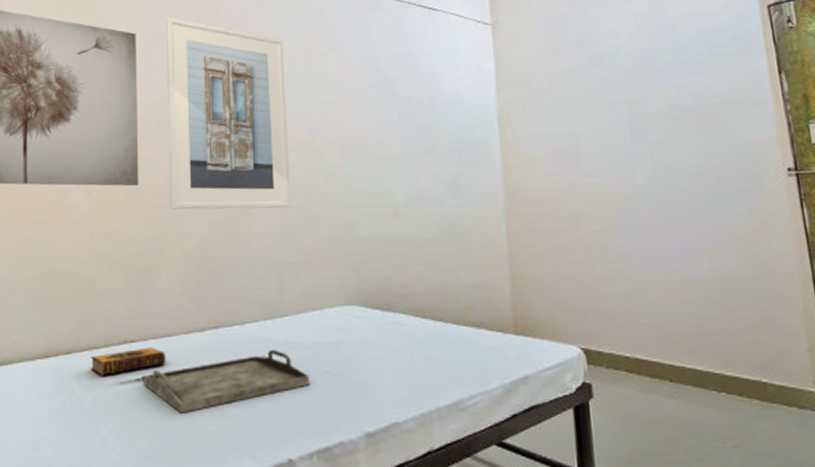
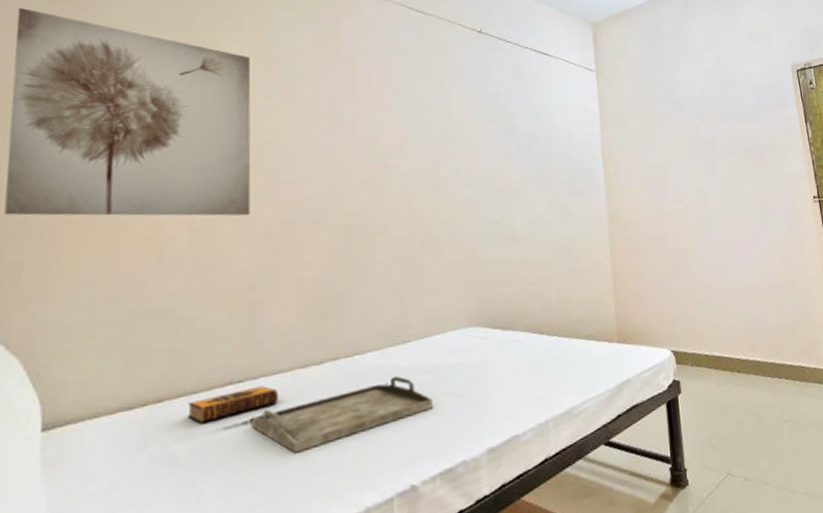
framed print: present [165,17,290,210] -> none [283,43,414,239]

